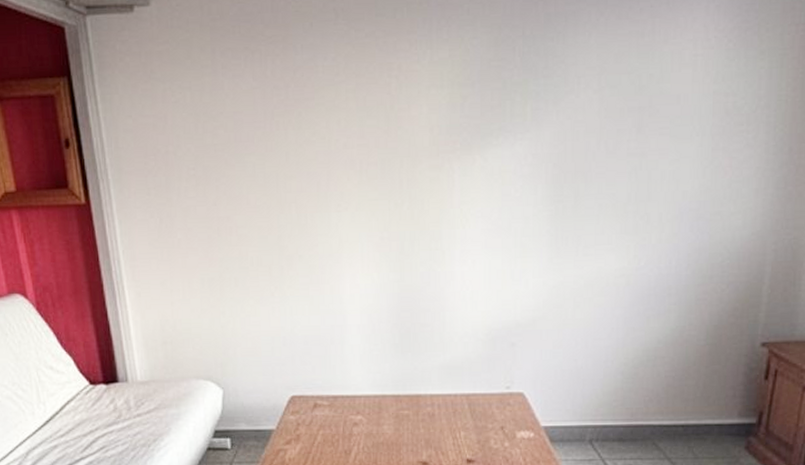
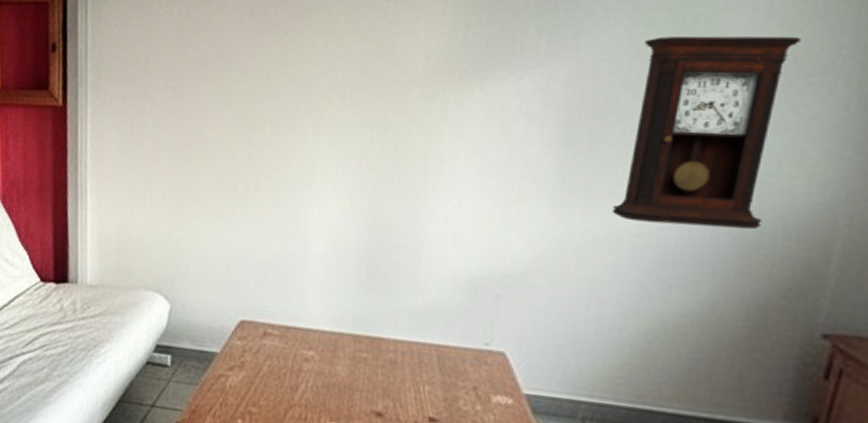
pendulum clock: none [598,91,730,265] -> present [612,36,801,230]

